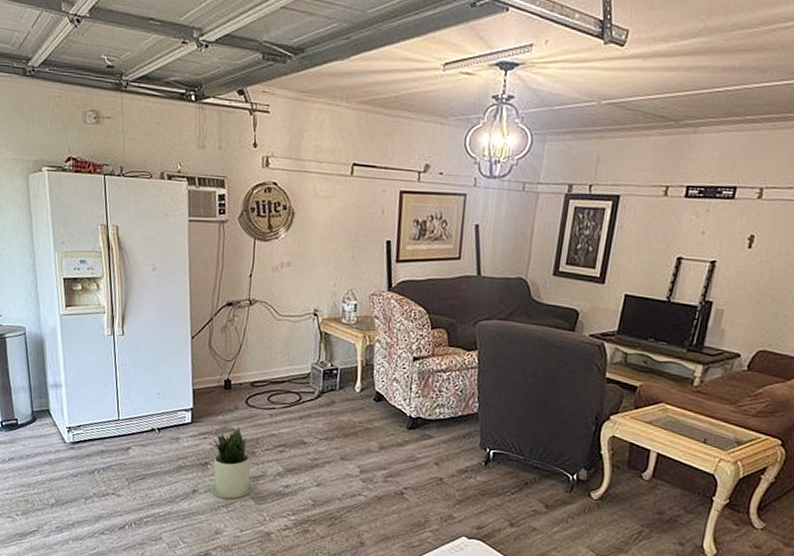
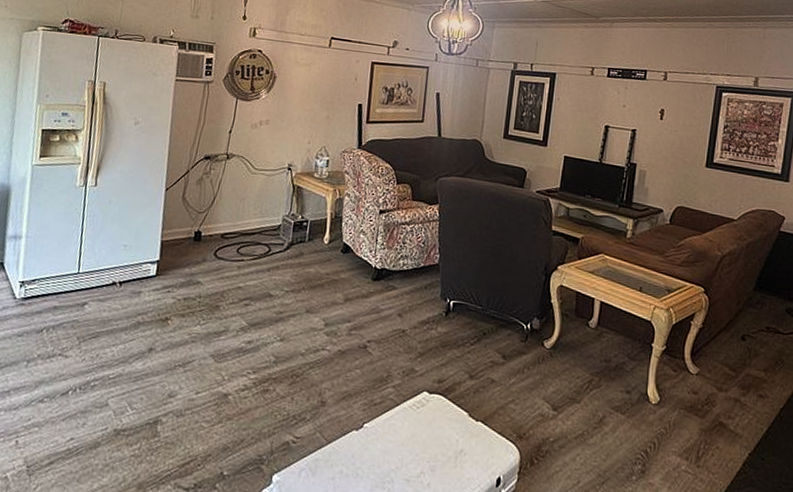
planter: present [209,427,254,499] -> none [167,280,215,358]

